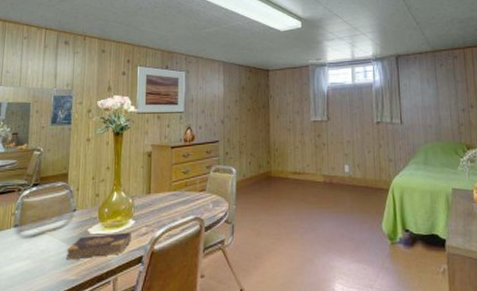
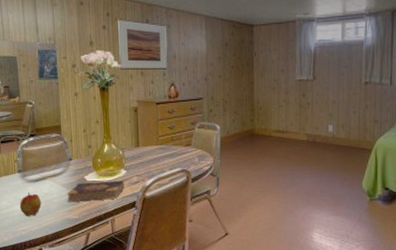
apple: none [9,250,36,280] -> present [19,192,42,217]

